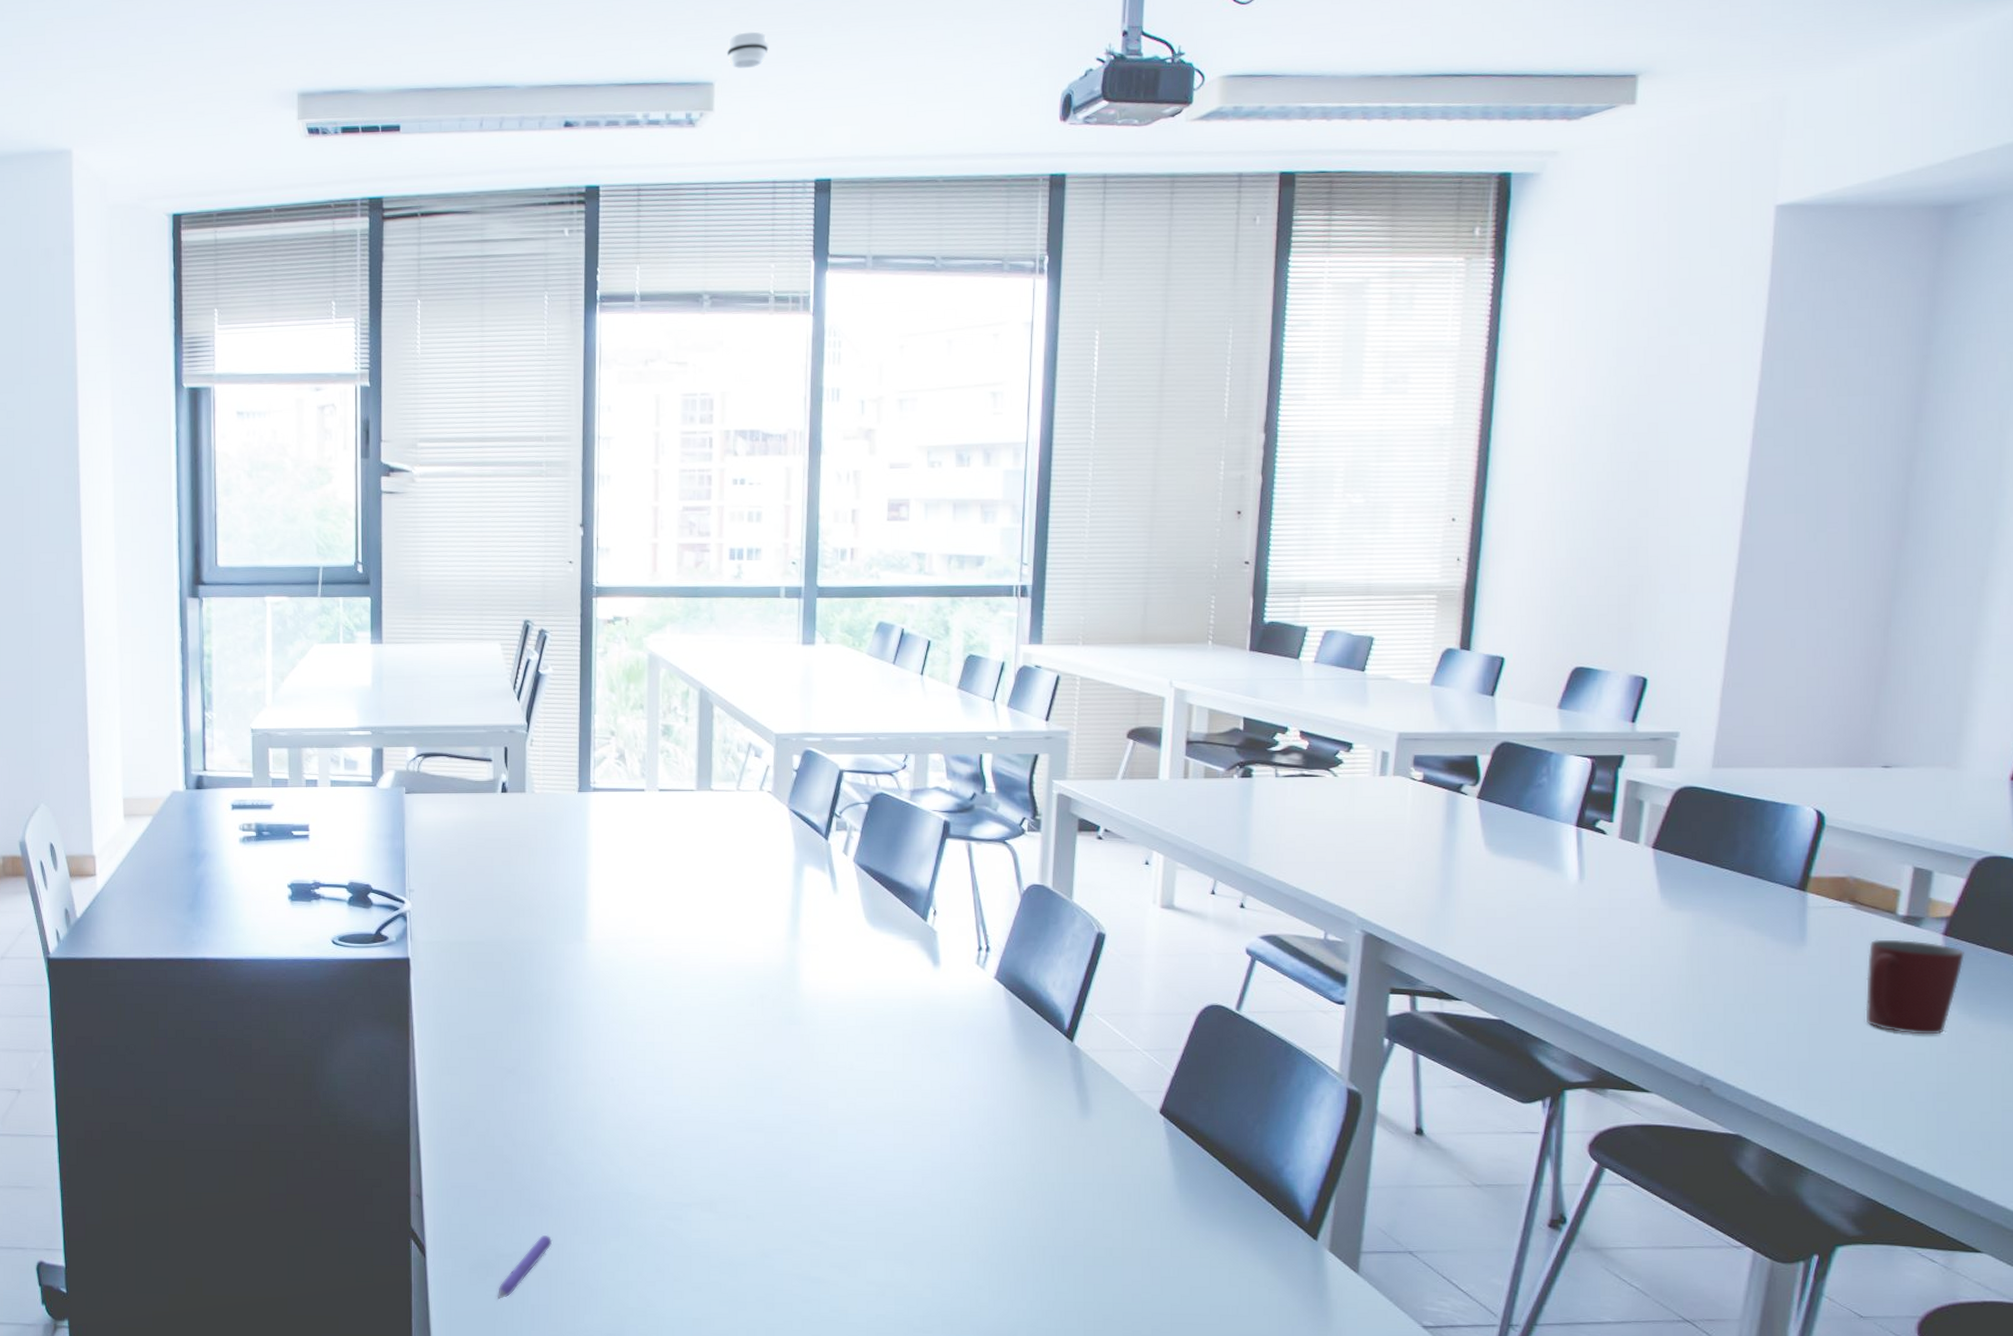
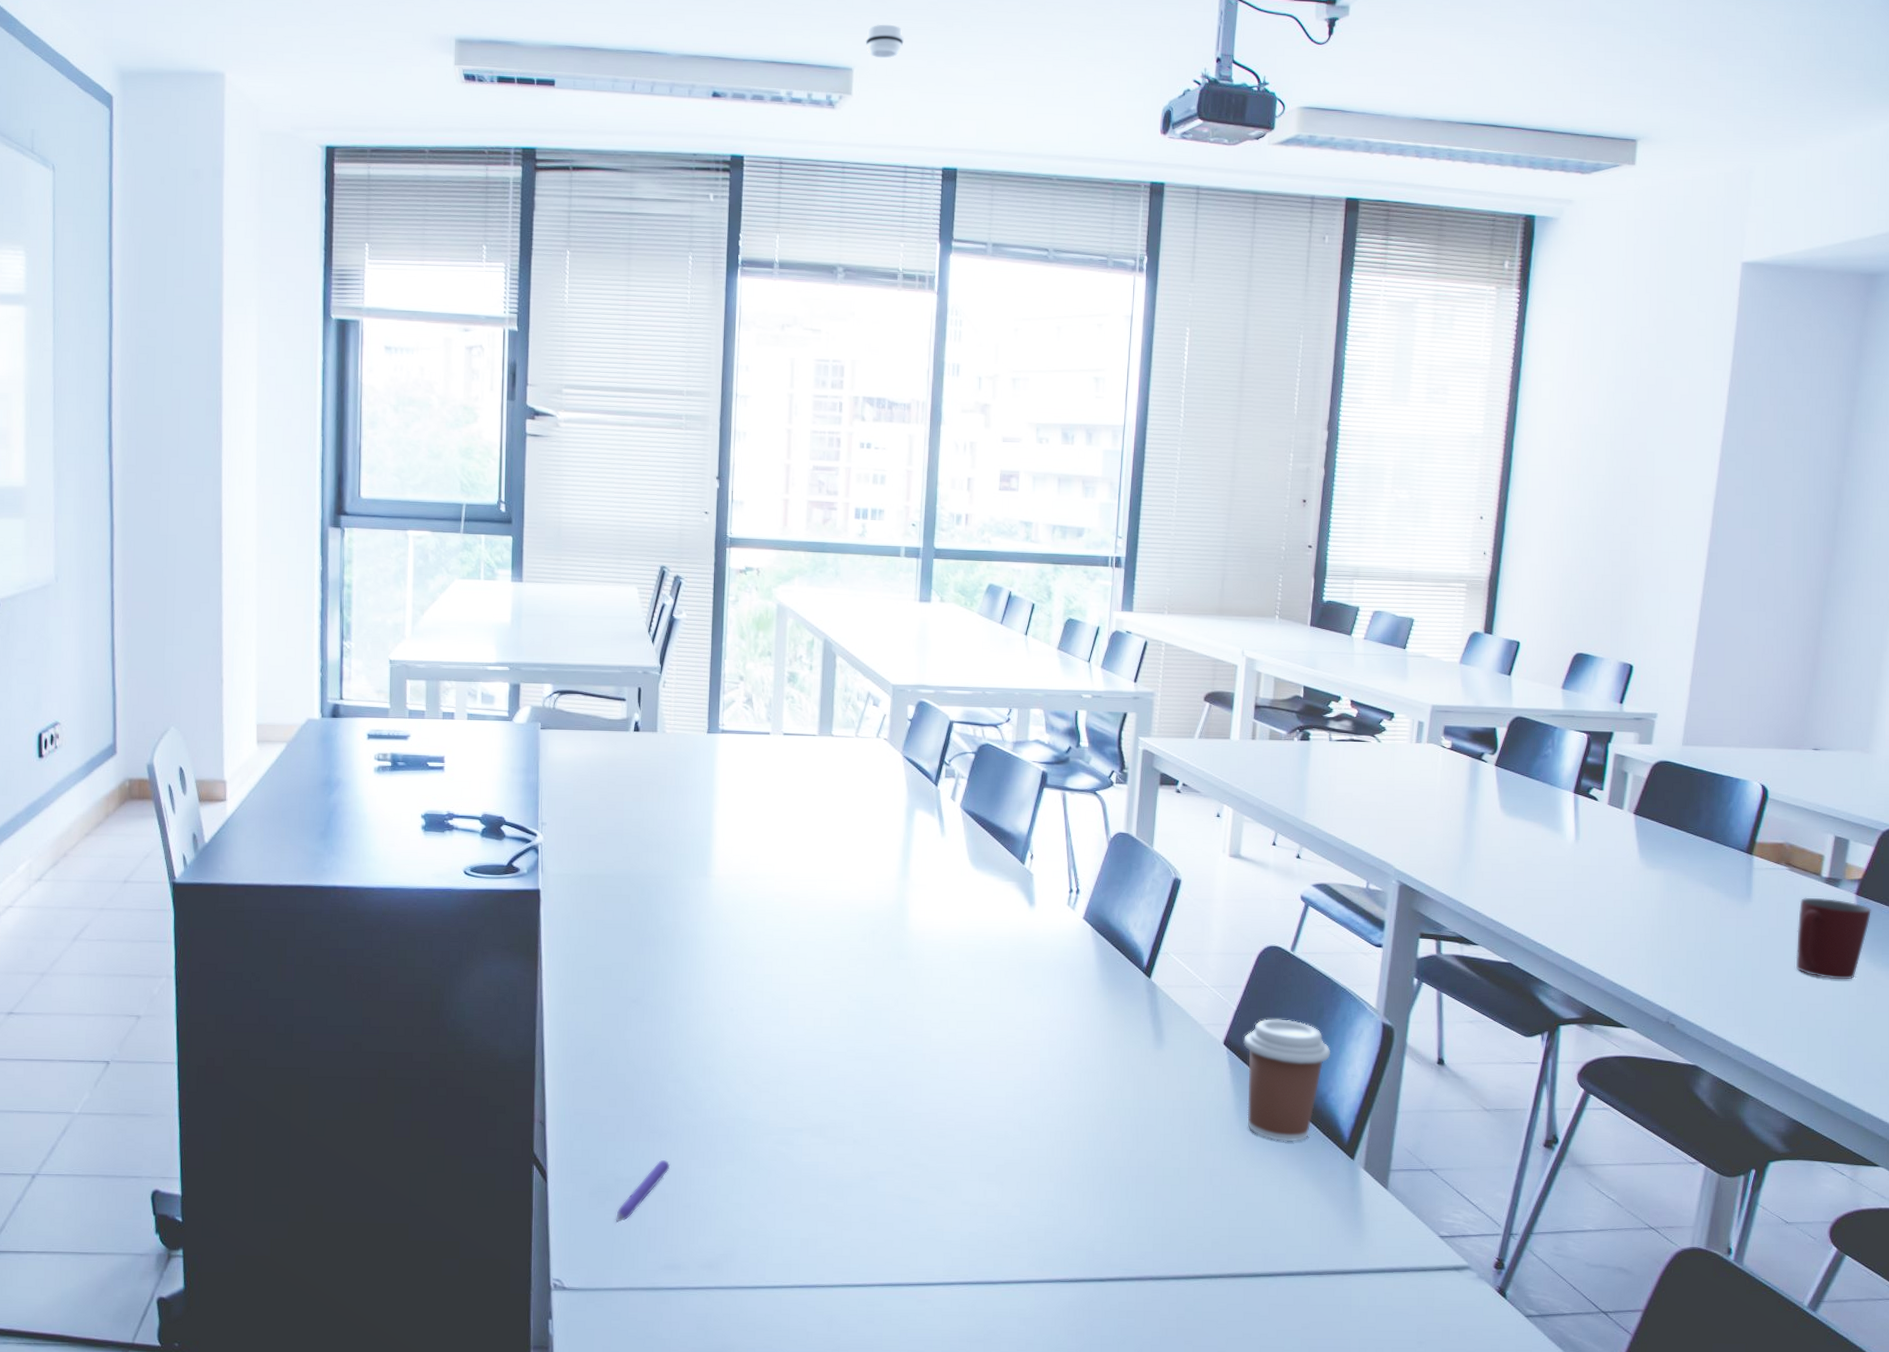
coffee cup: none [1183,1085,1287,1220] -> present [1243,1019,1331,1142]

